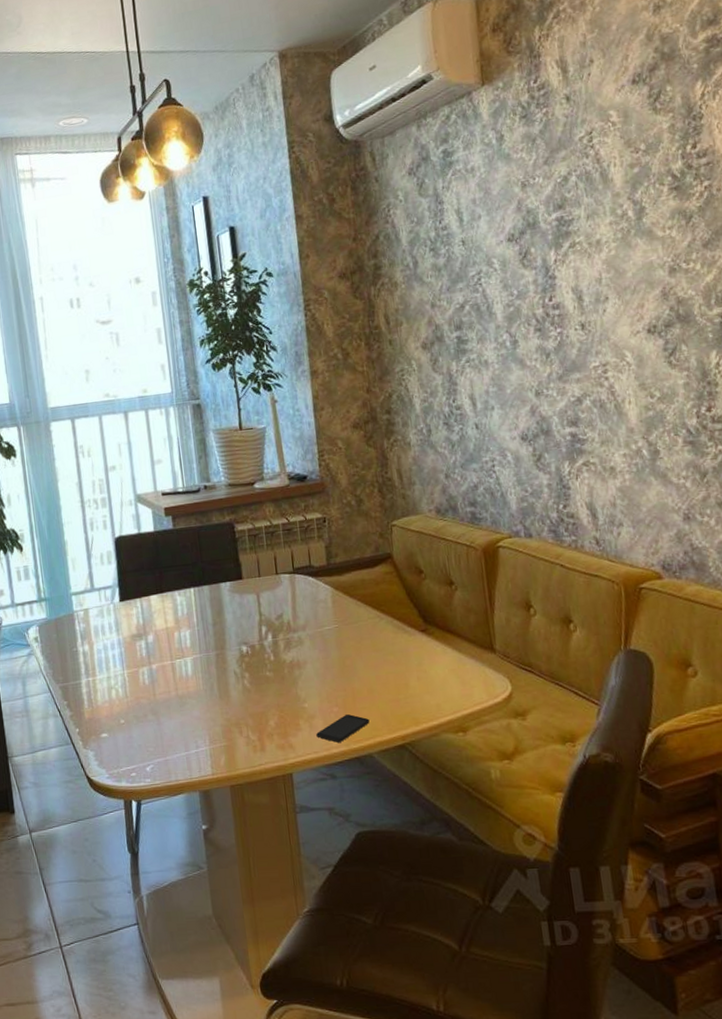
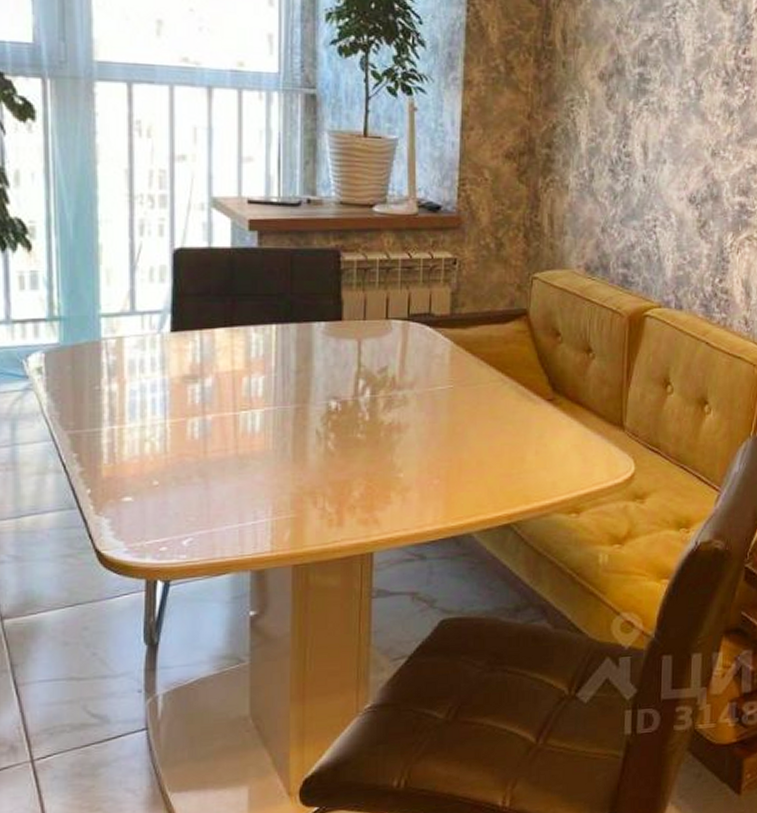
mobile phone: present [316,714,370,743] -> none [409,488,474,519]

